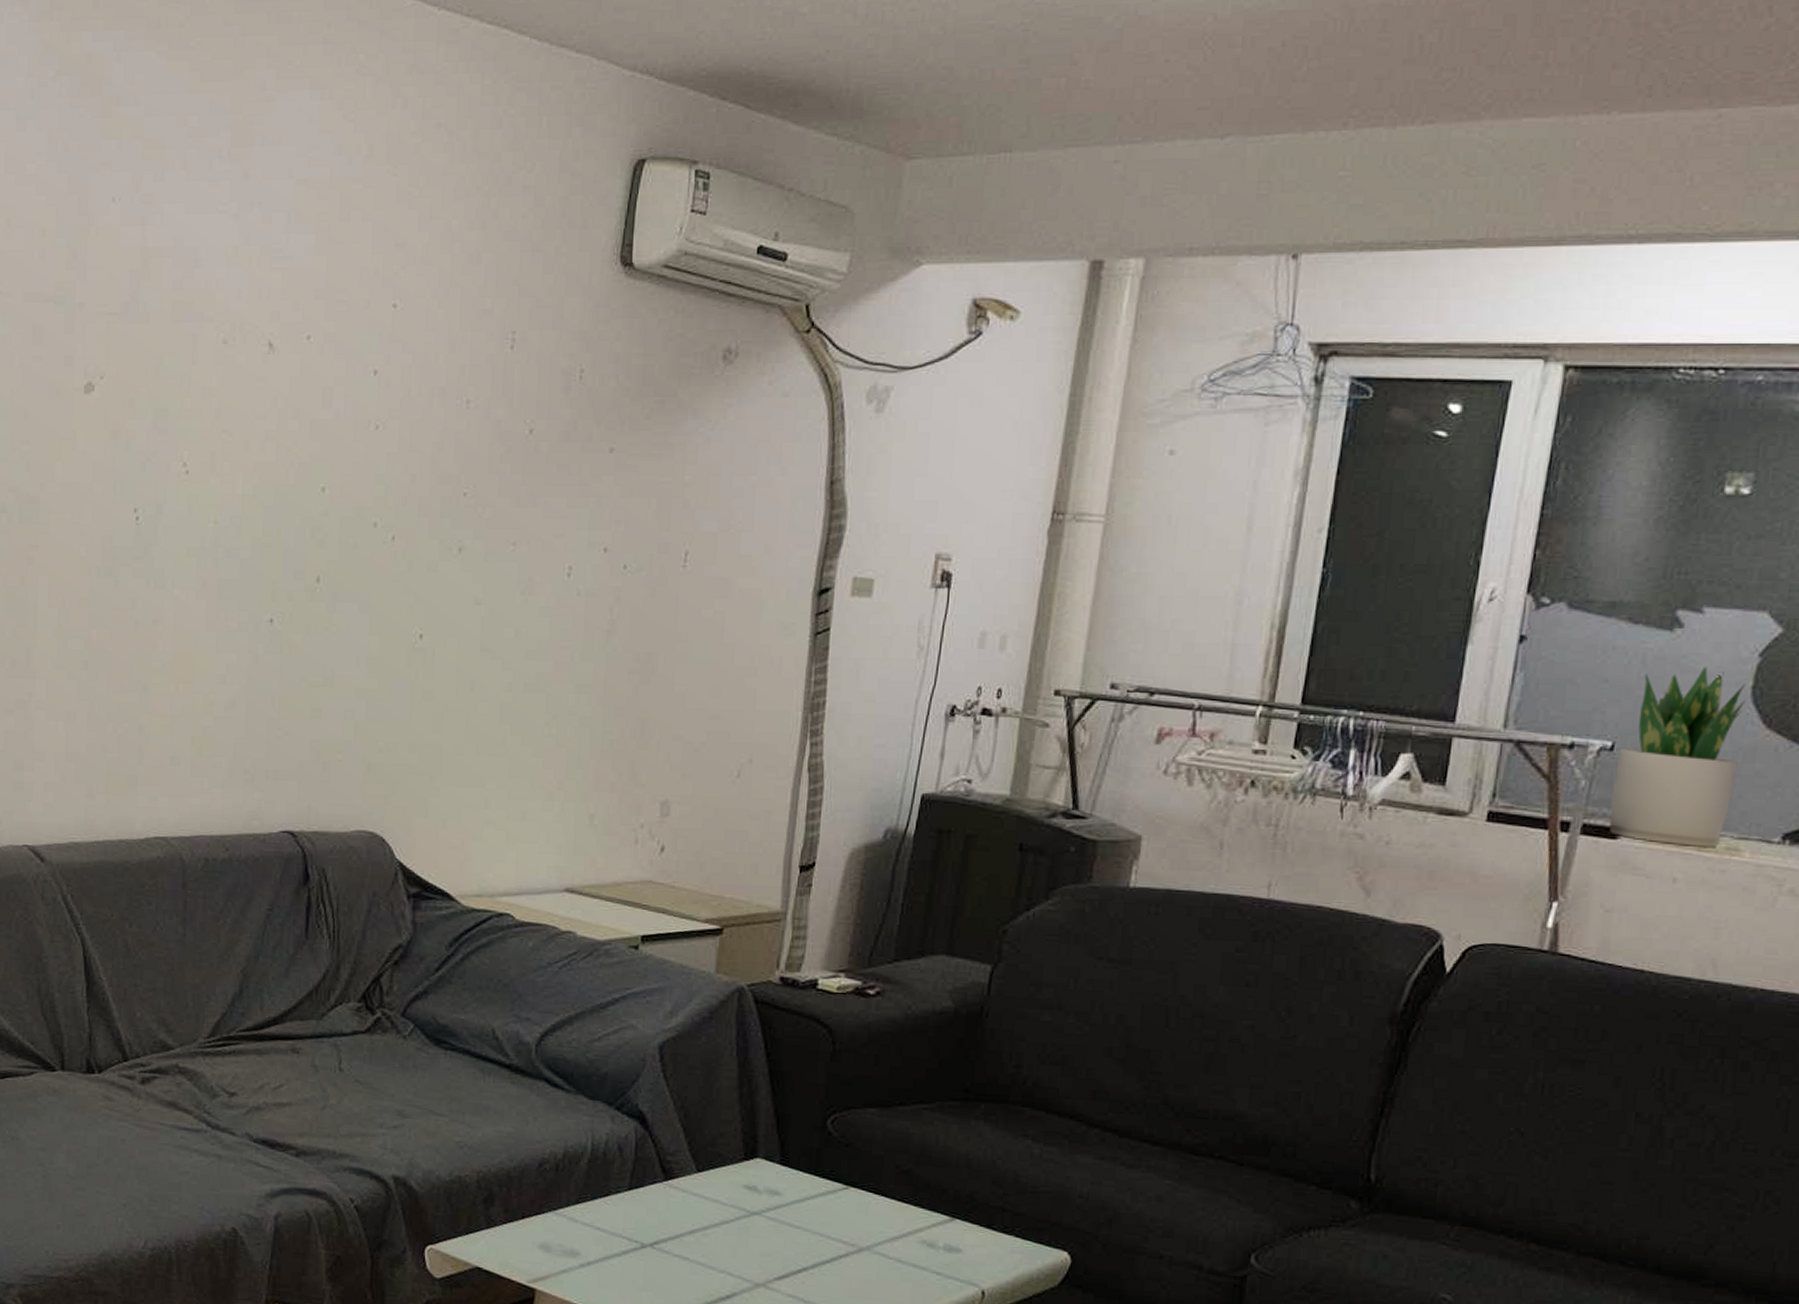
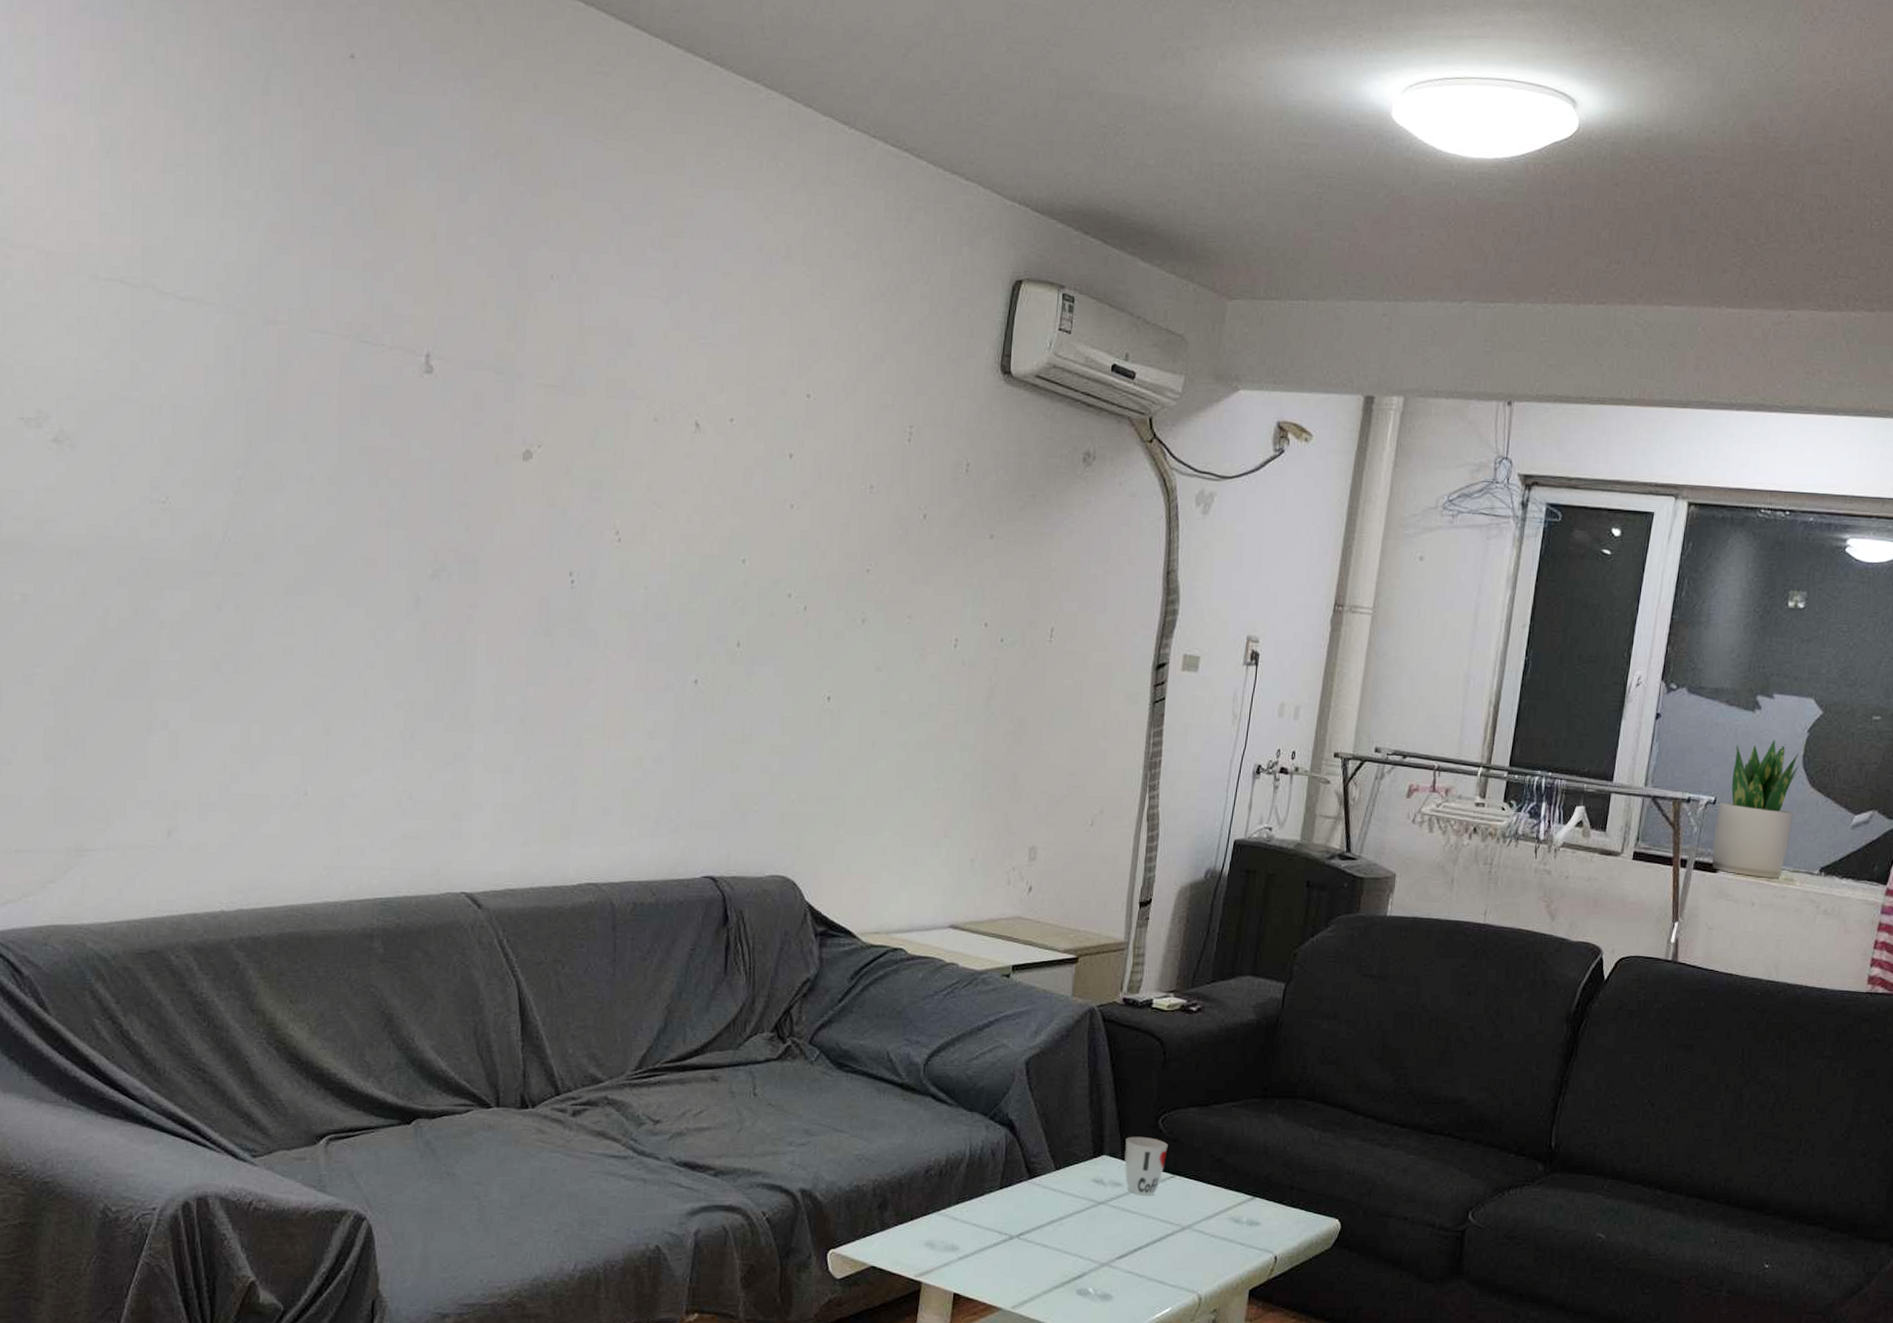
cup: none [784,1138,840,1210] -> present [1124,1136,1168,1197]

